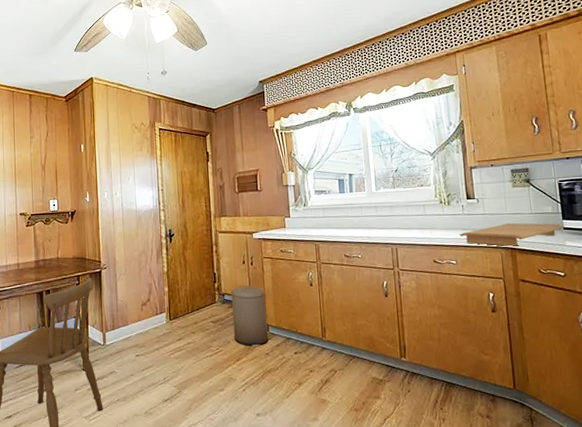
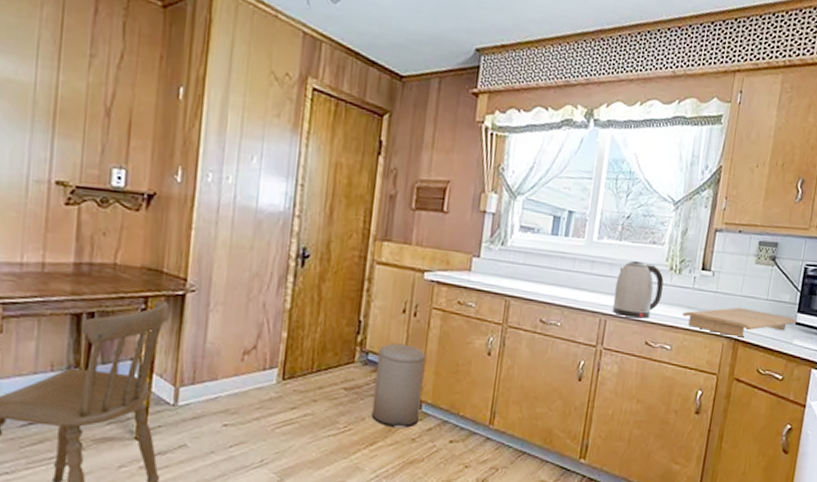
kettle: none [398,201,438,244] -> present [612,261,664,319]

